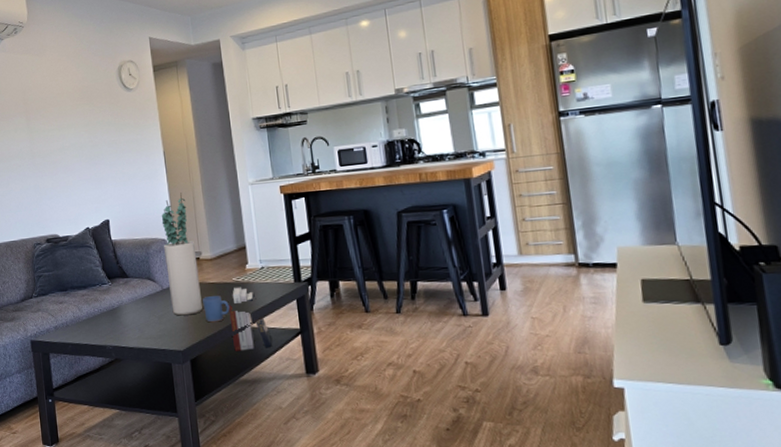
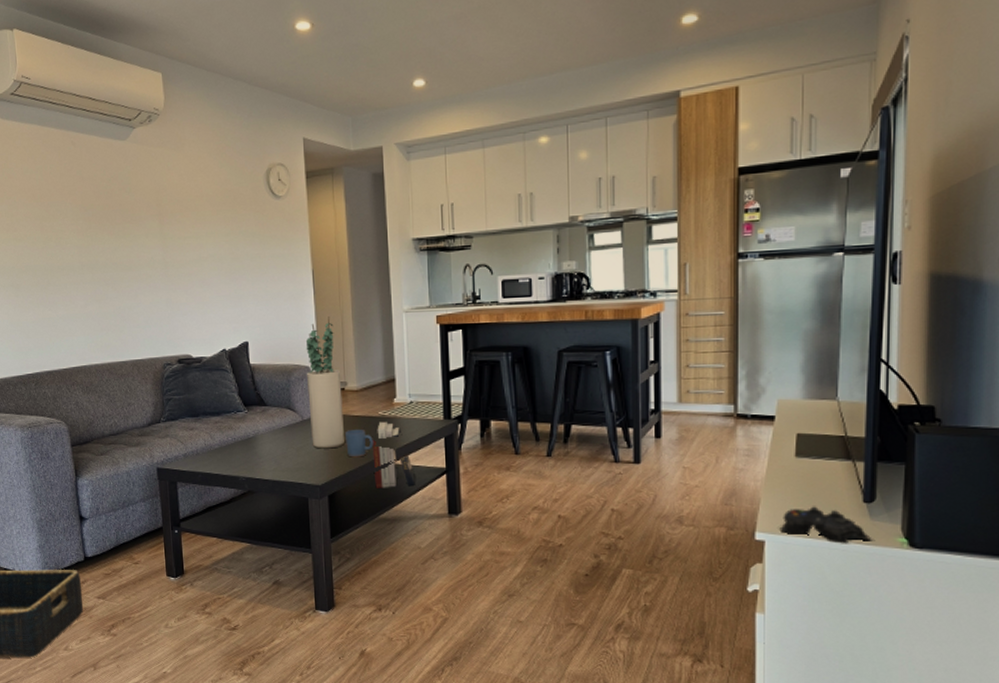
game controller: none [637,351,737,388] -> present [779,506,874,544]

